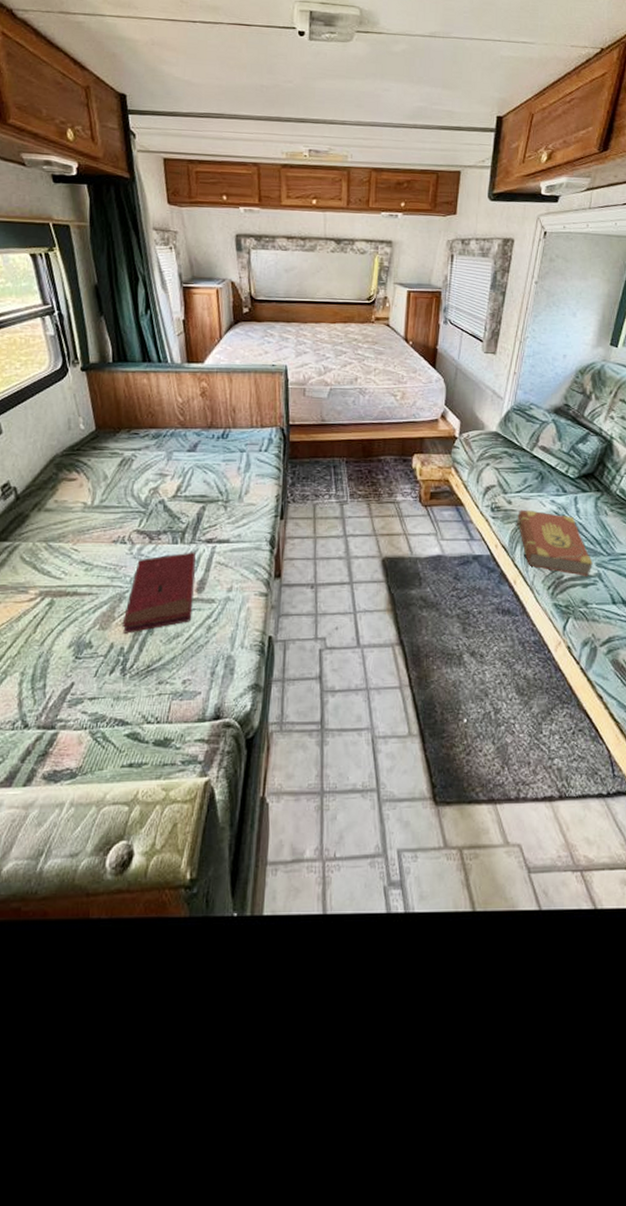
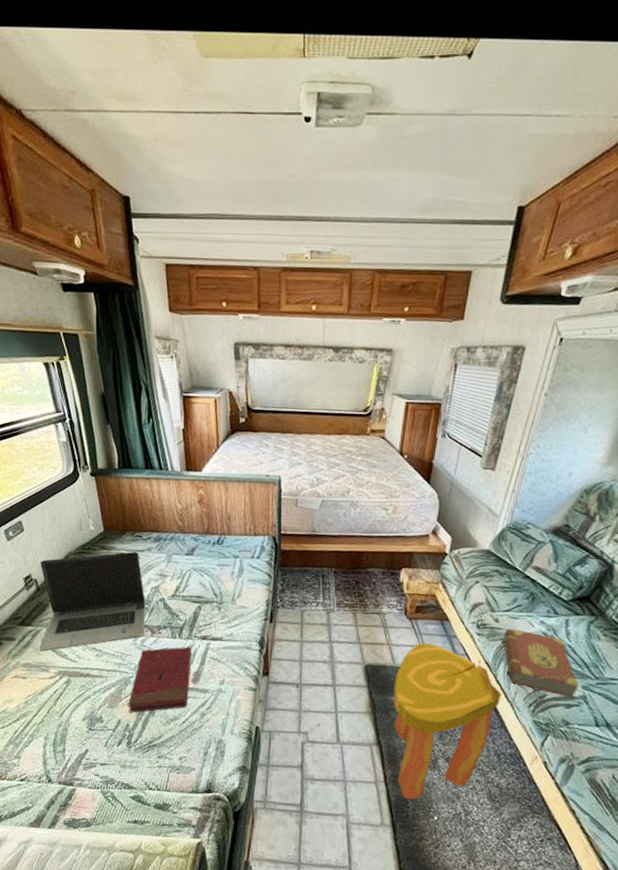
laptop computer: none [17,450,143,570] -> present [39,551,146,652]
stool: none [413,530,521,702] -> present [393,643,502,799]

